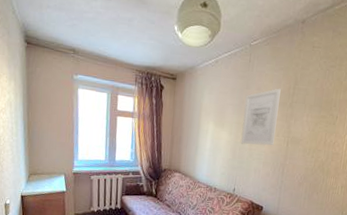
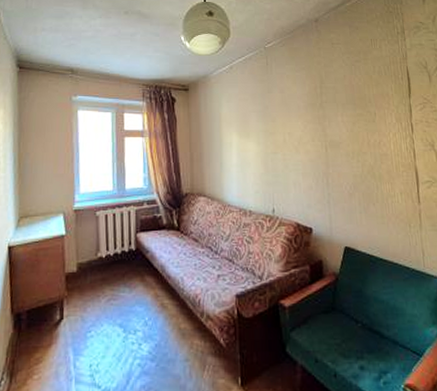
wall art: present [241,88,281,146] -> none [269,89,310,155]

